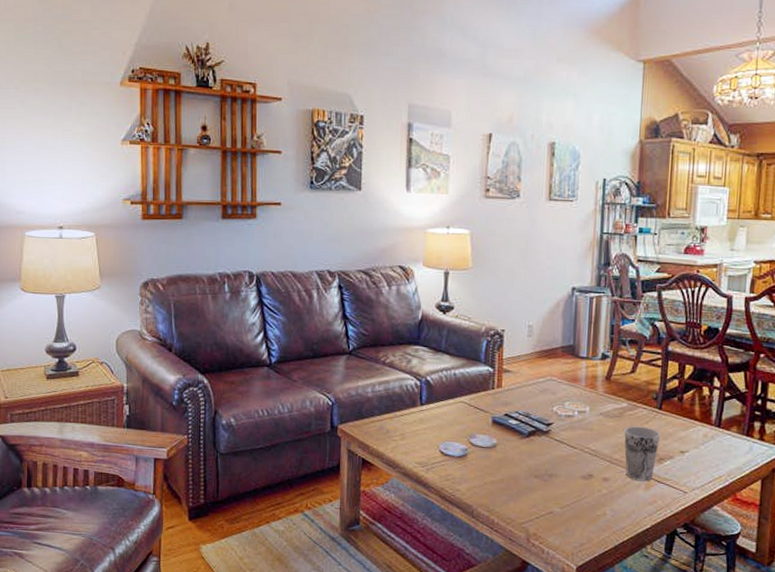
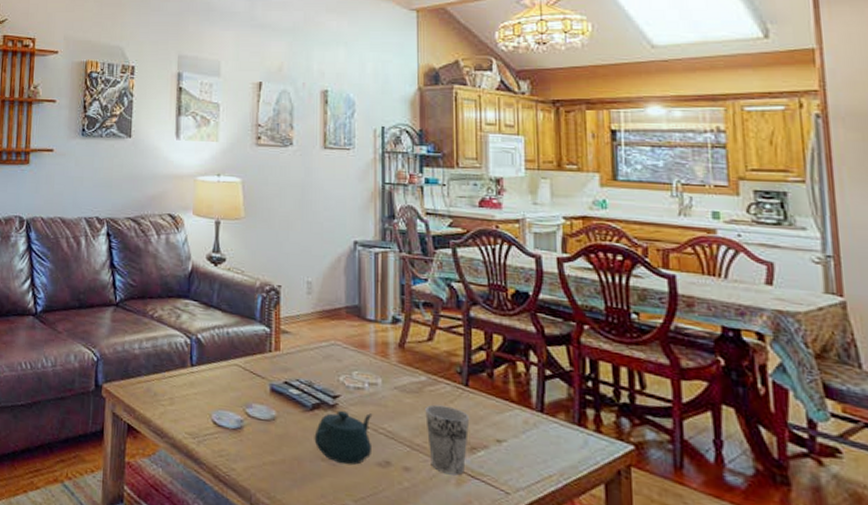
teapot: none [529,435,580,480] -> present [314,410,373,465]

